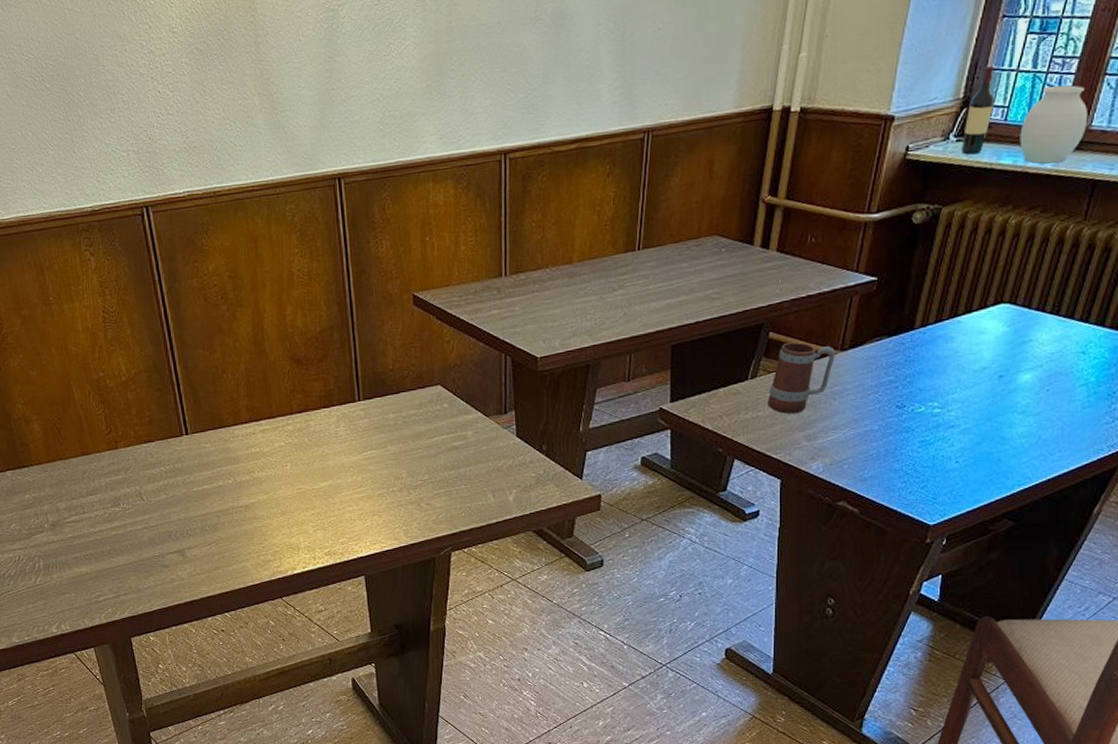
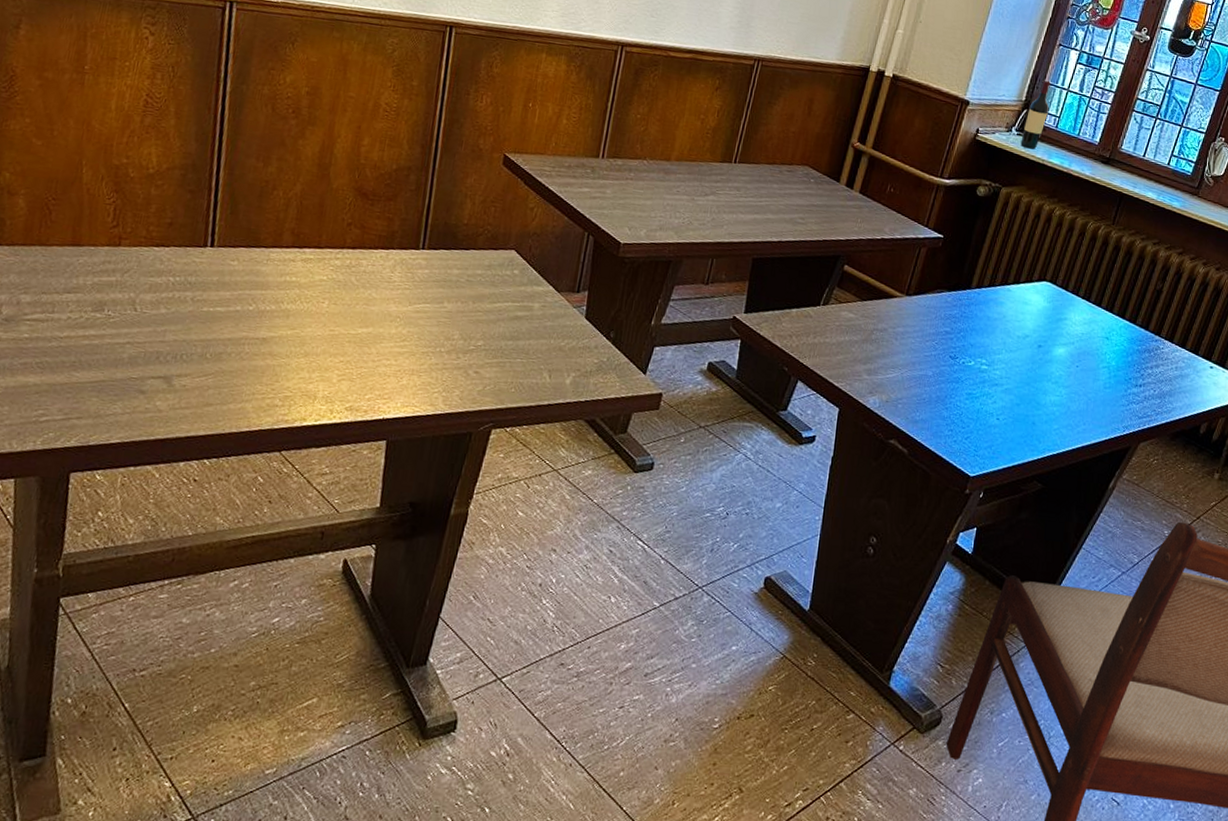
beer mug: present [767,341,836,414] -> none [835,277,902,347]
vase: present [1019,85,1088,164] -> none [1066,109,1119,173]

